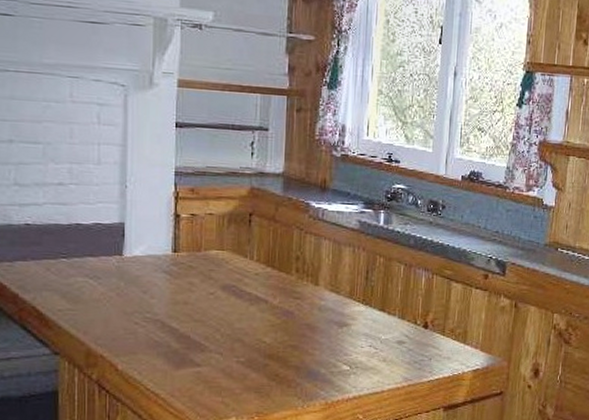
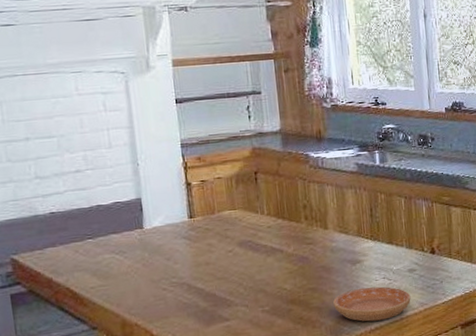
saucer: none [313,352,396,390] -> present [333,286,411,322]

